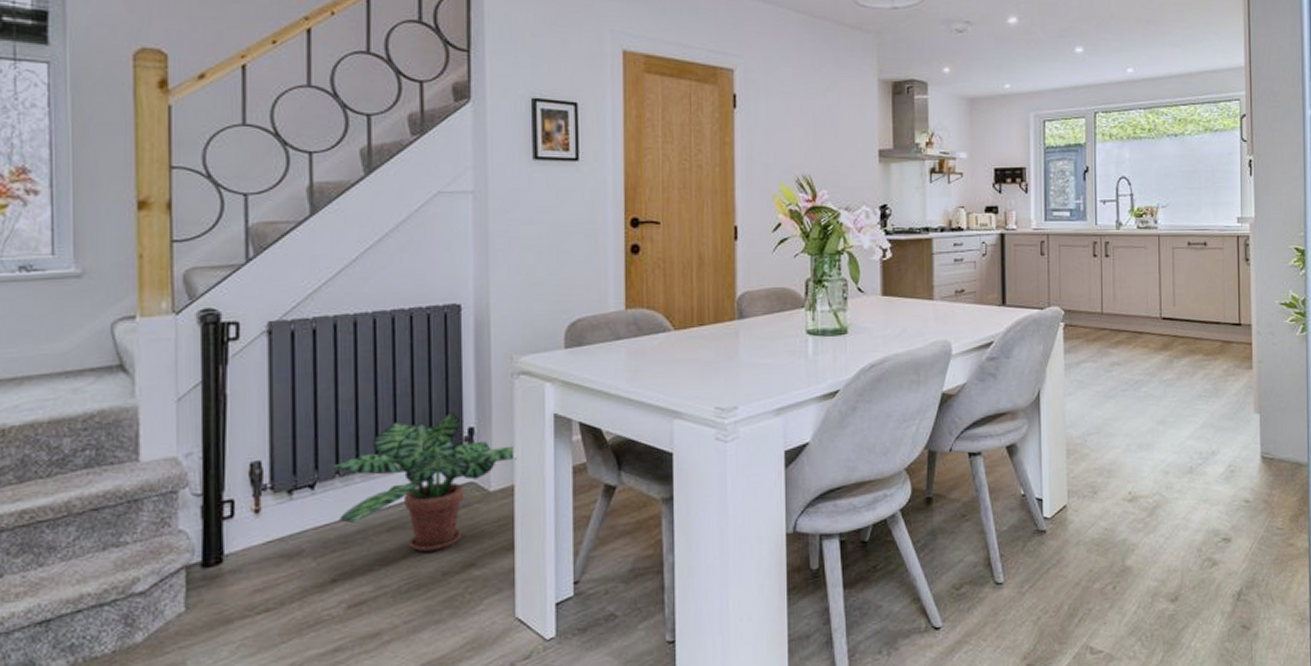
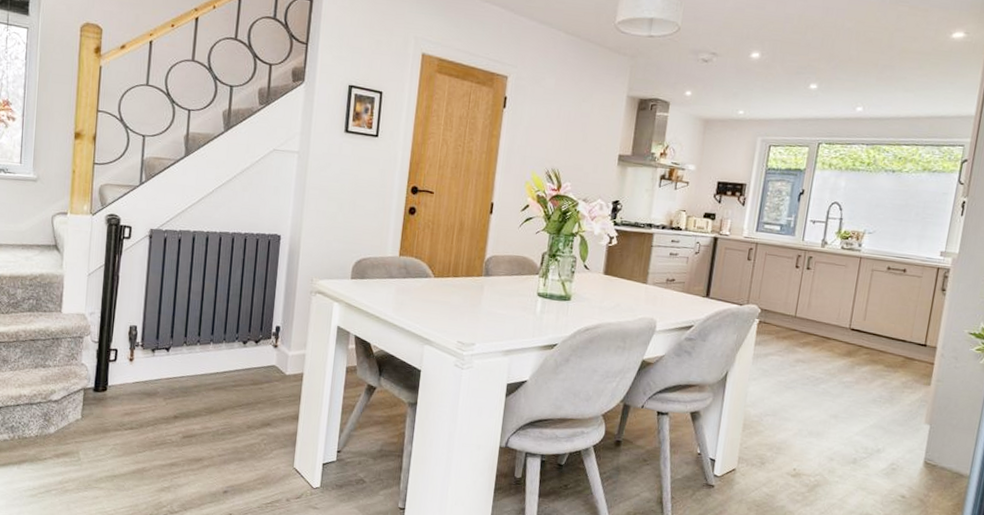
potted plant: present [331,412,517,552] -> none [181,313,307,410]

